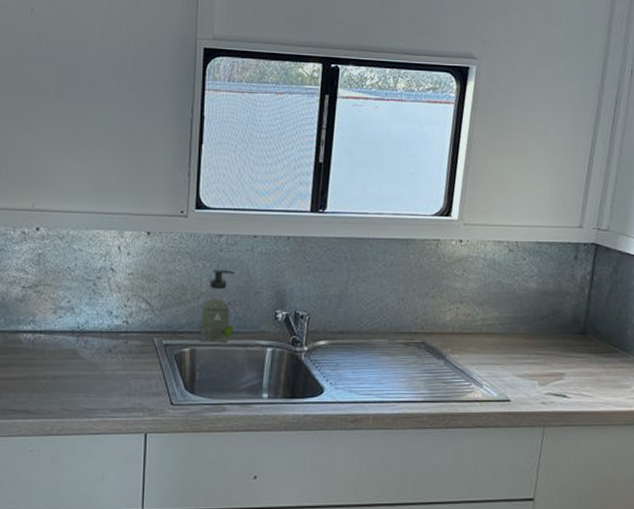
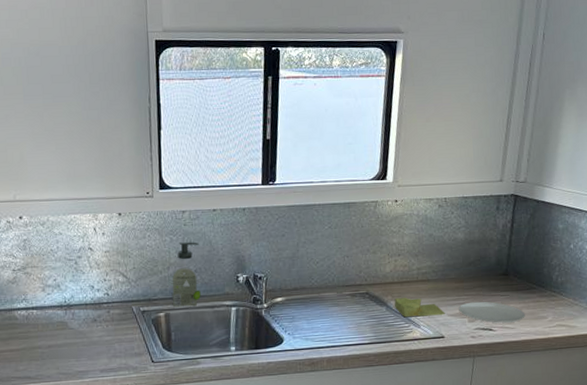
sponge: none [454,350,512,375] -> present [394,297,445,318]
plate: none [528,362,605,389] -> present [458,301,525,323]

